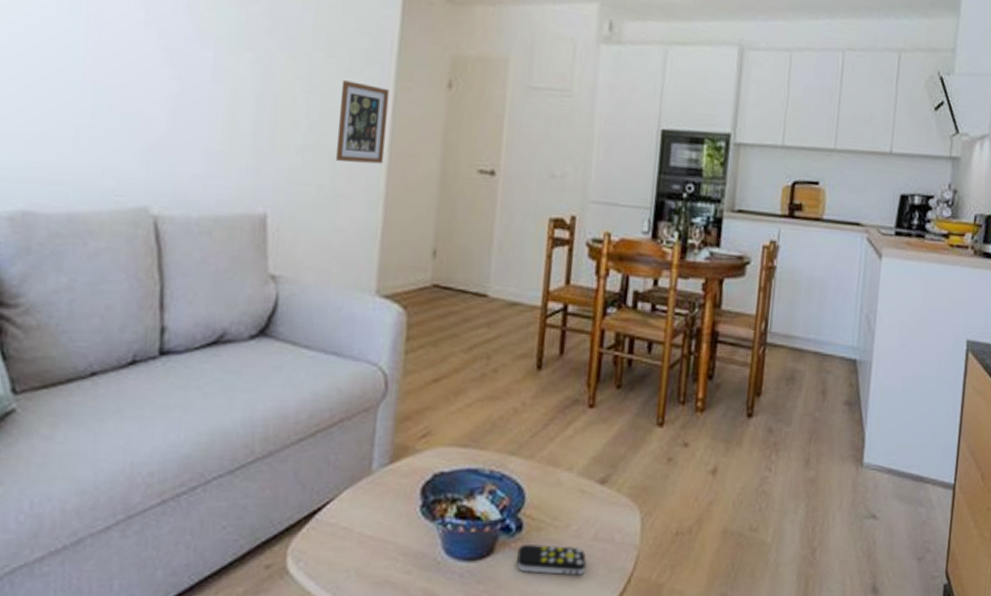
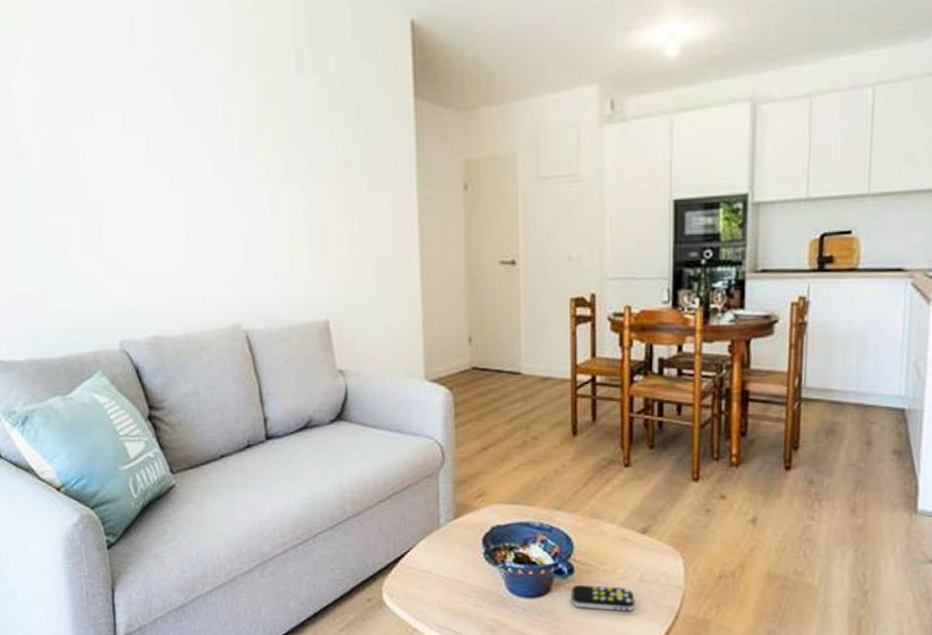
picture frame: present [335,80,390,164] -> none [373,197,417,269]

